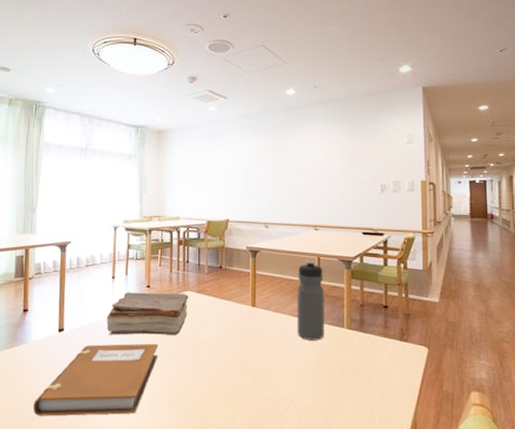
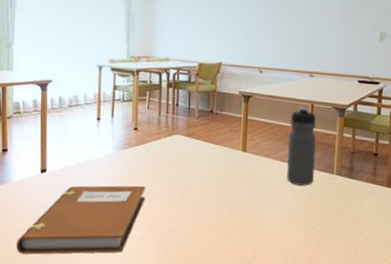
book: present [106,292,188,335] -> none [91,134,177,178]

